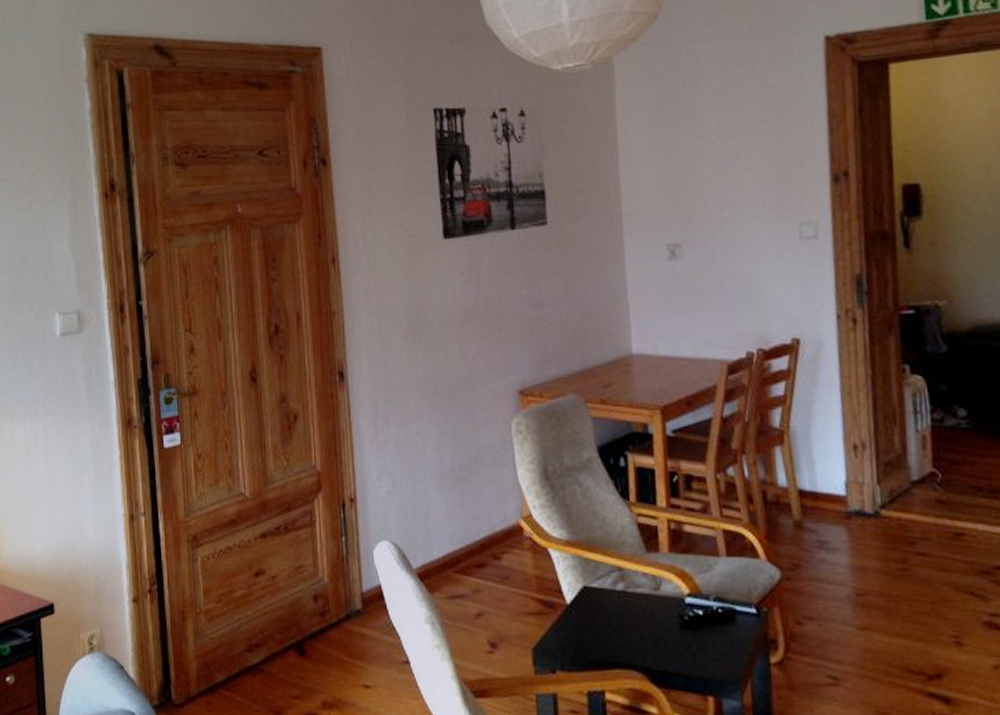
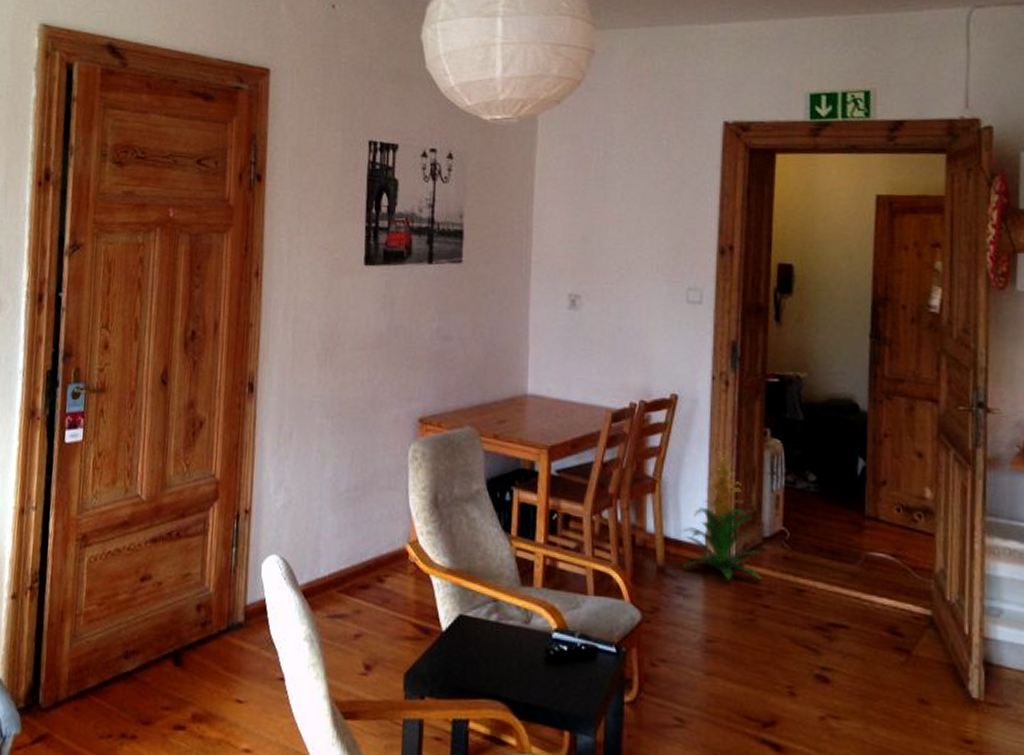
indoor plant: none [819,395,913,529] -> present [683,451,762,580]

